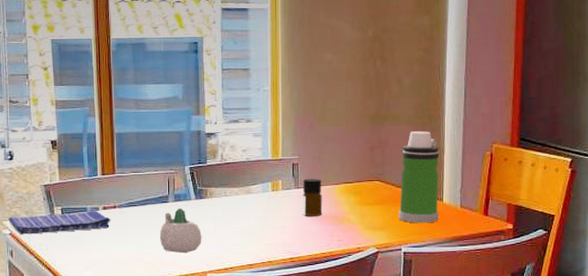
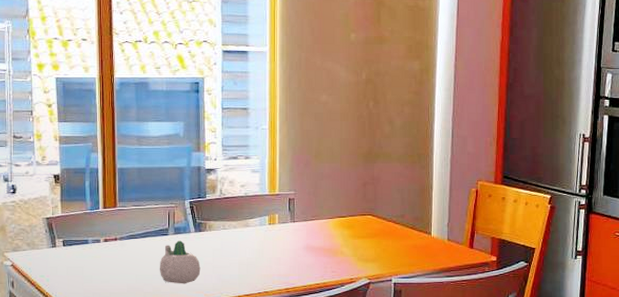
dish towel: present [8,210,112,234] -> none [10,242,113,266]
bottle: present [302,178,322,216] -> none [298,212,317,249]
water bottle: present [398,131,440,223] -> none [389,169,428,256]

